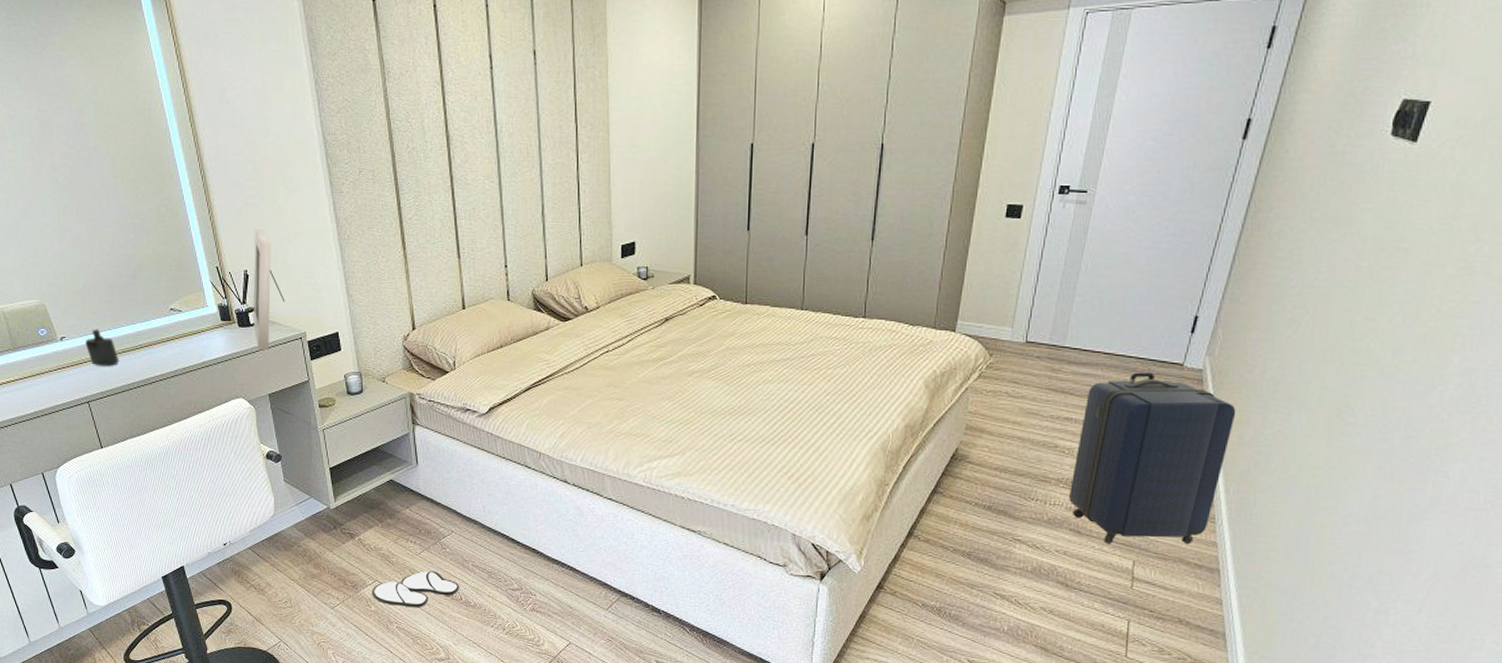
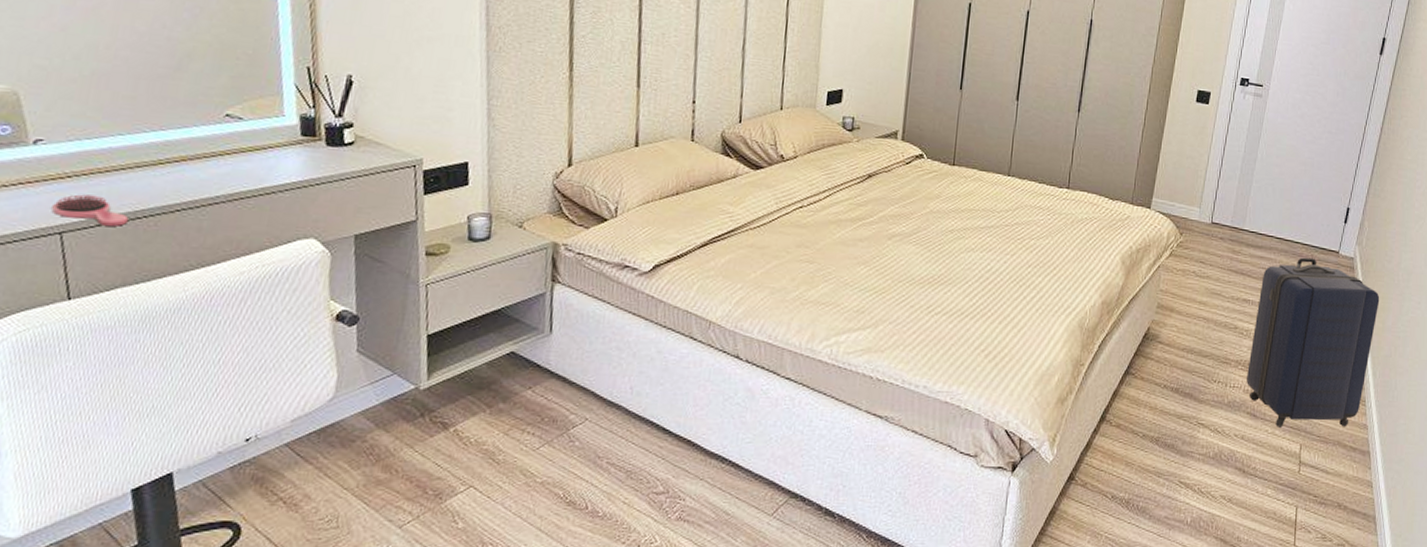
hairbrush: none [80,374,126,396] -> present [51,194,130,226]
perfume bottle: present [85,329,119,366] -> none [75,132,128,184]
picture frame: present [253,230,285,351] -> none [348,27,401,179]
slippers: present [372,571,460,607] -> none [461,471,587,521]

